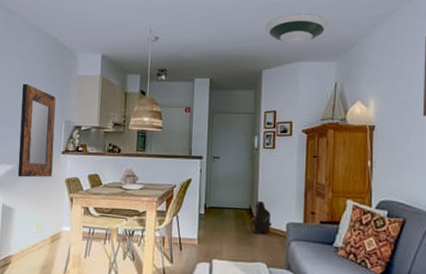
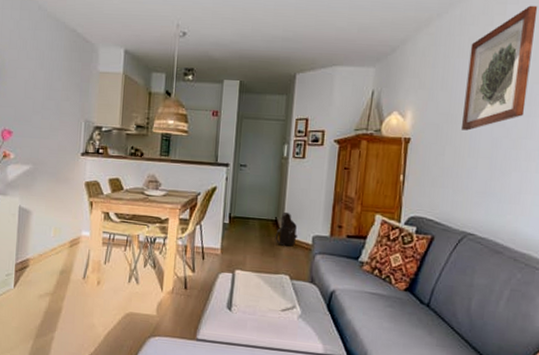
home mirror: present [17,83,56,178] -> none [34,78,75,180]
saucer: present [265,14,330,44] -> none [301,13,371,47]

